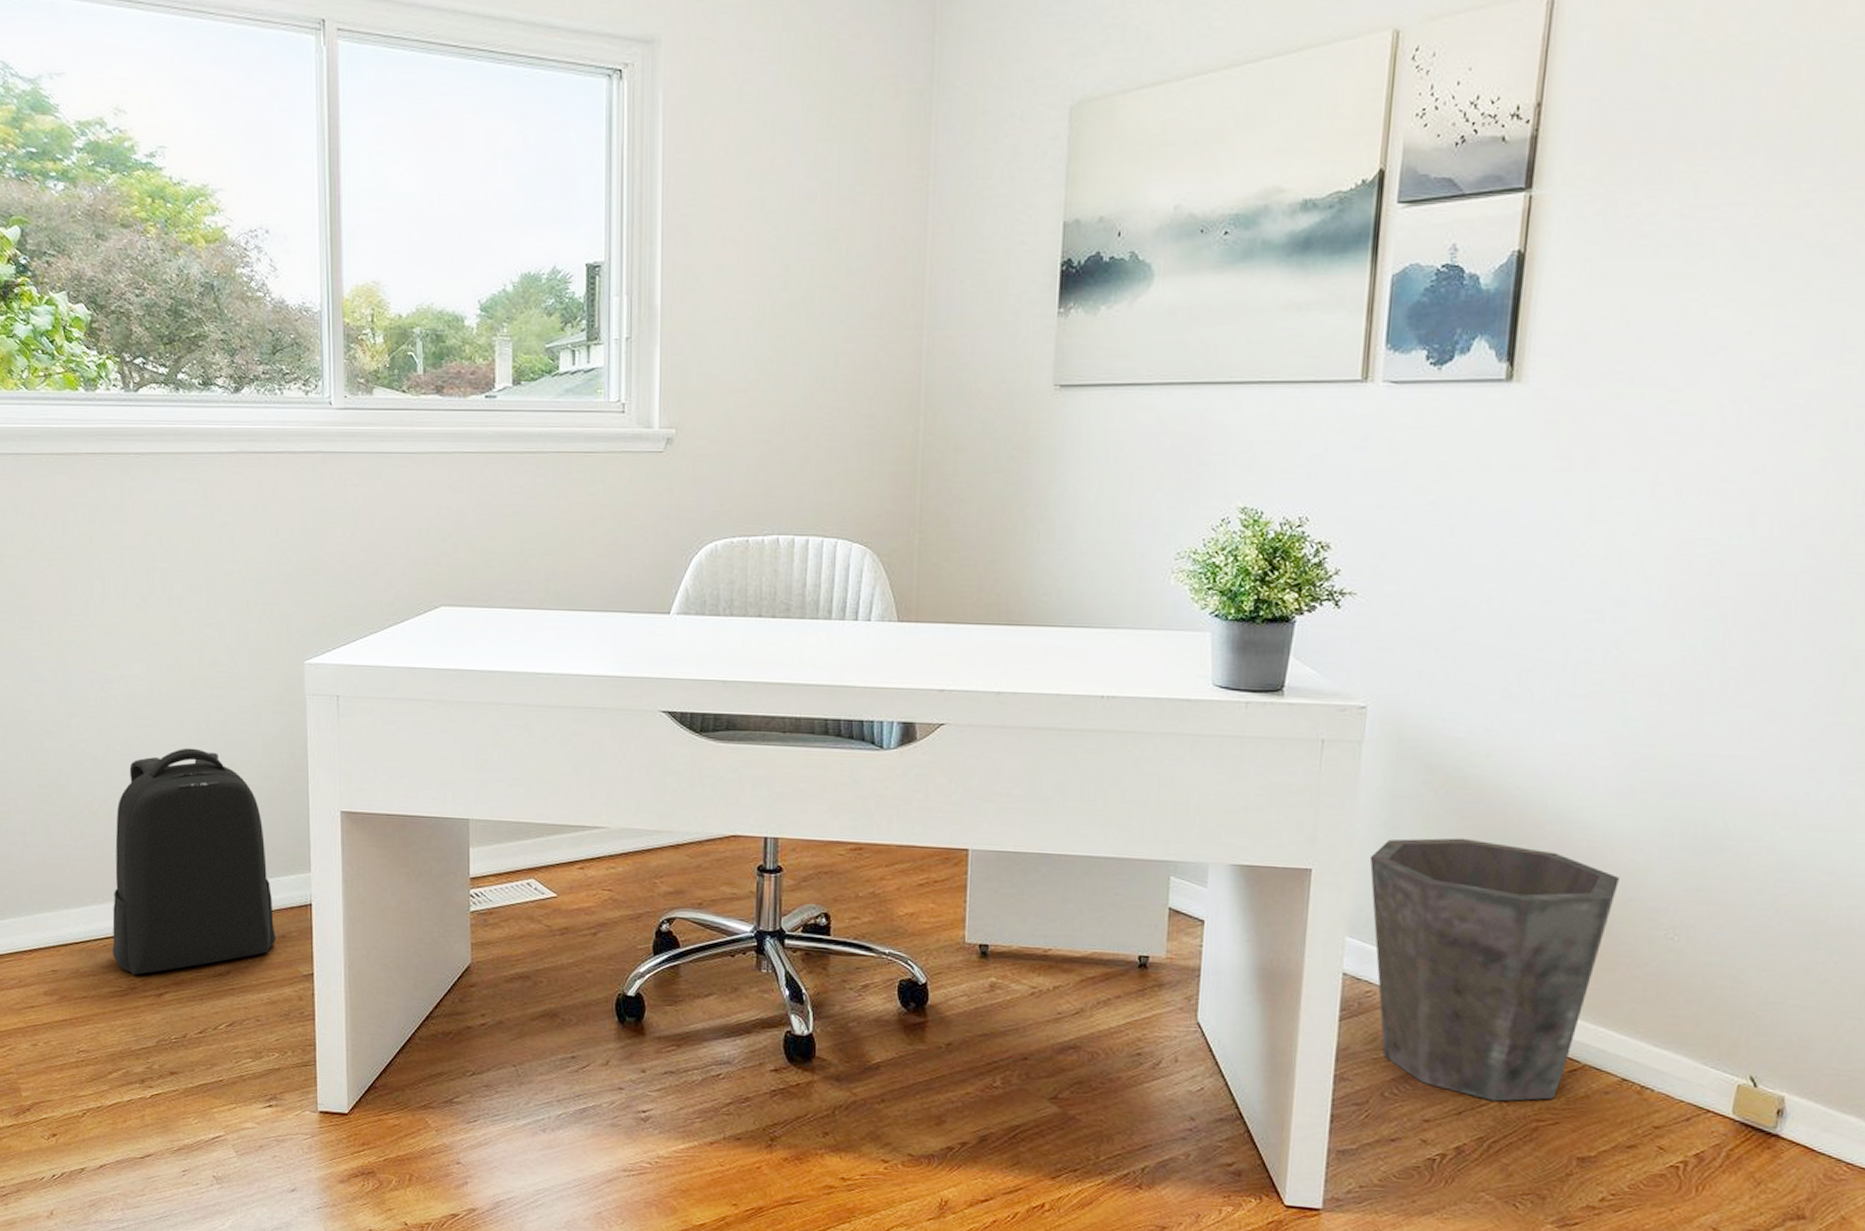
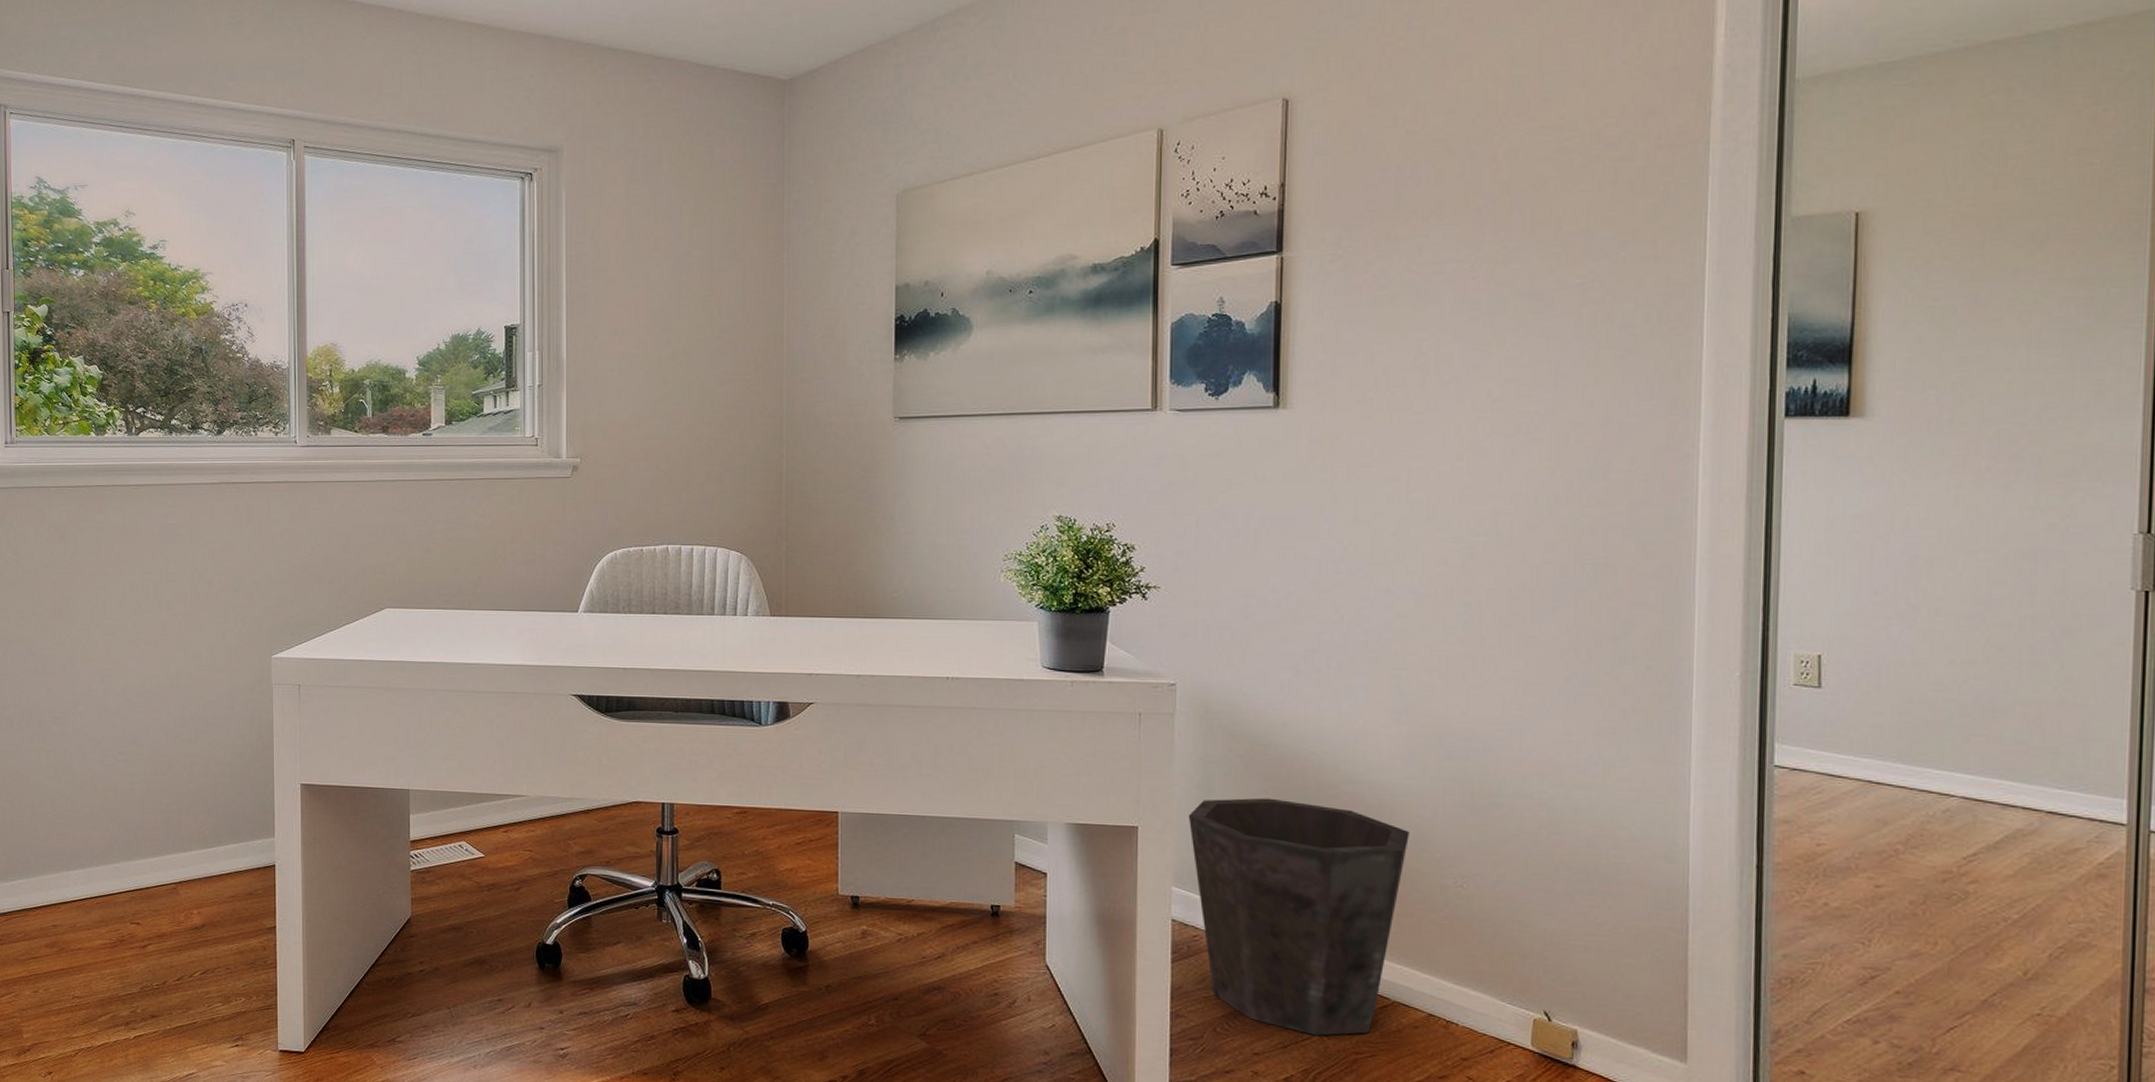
backpack: present [112,748,276,976] -> none [105,730,244,930]

